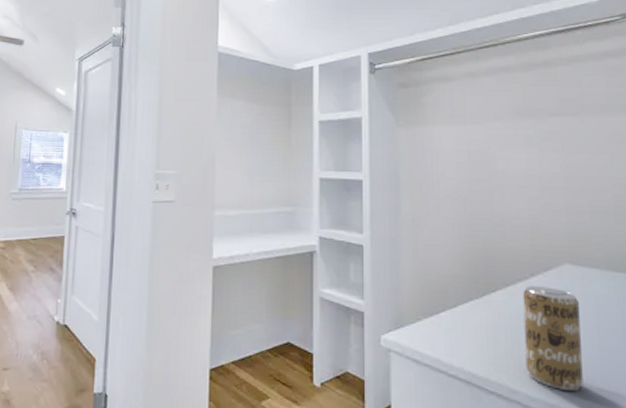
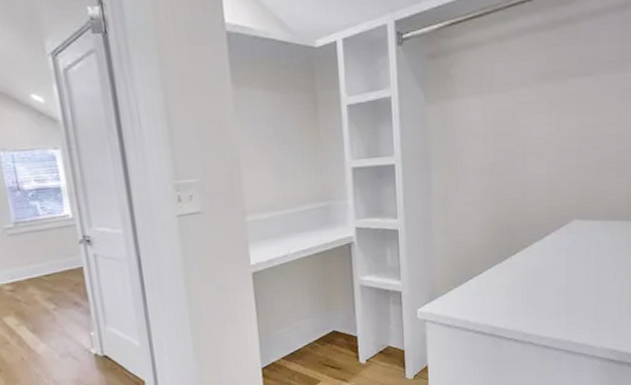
beverage can: present [522,286,583,391] -> none [538,242,584,327]

